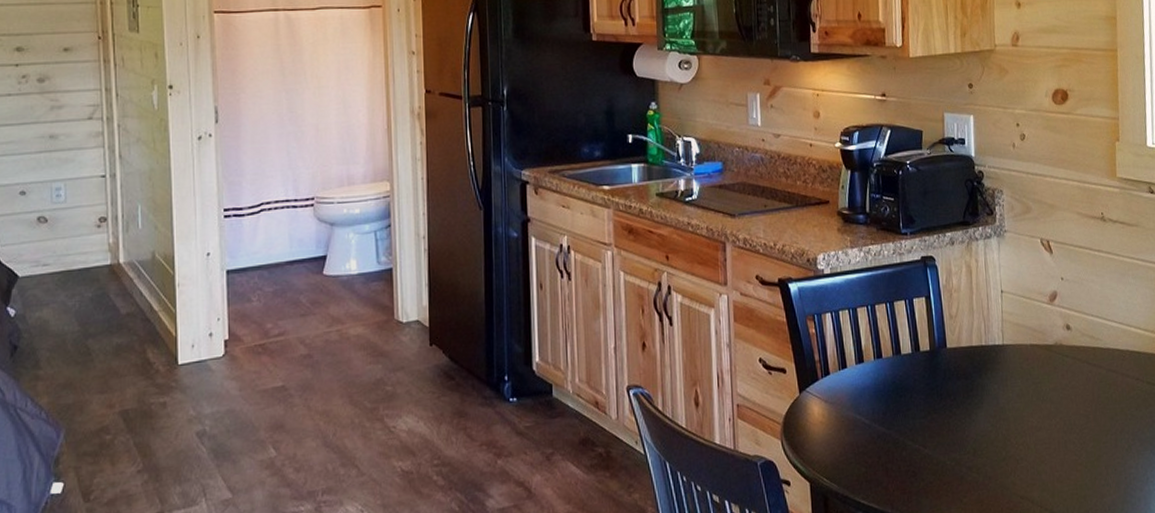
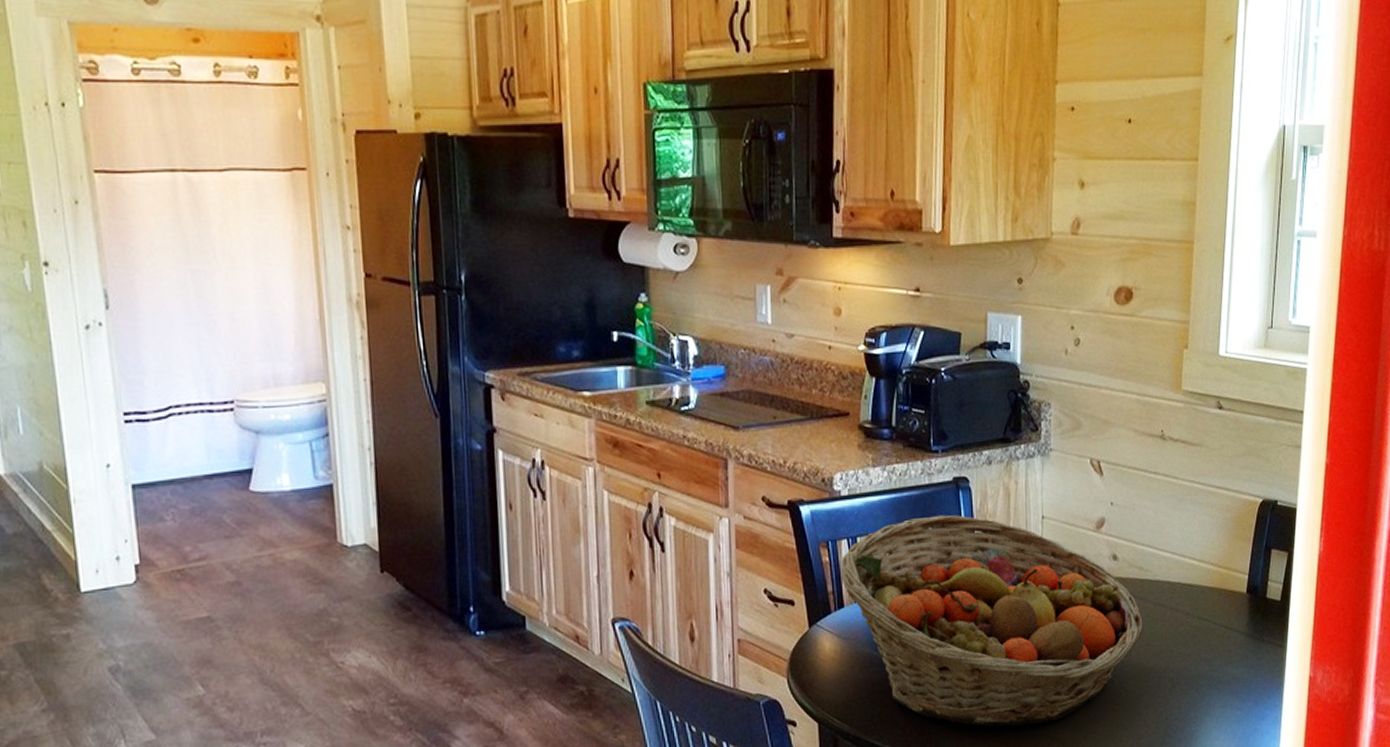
fruit basket: none [825,290,1098,486] -> present [840,515,1143,727]

